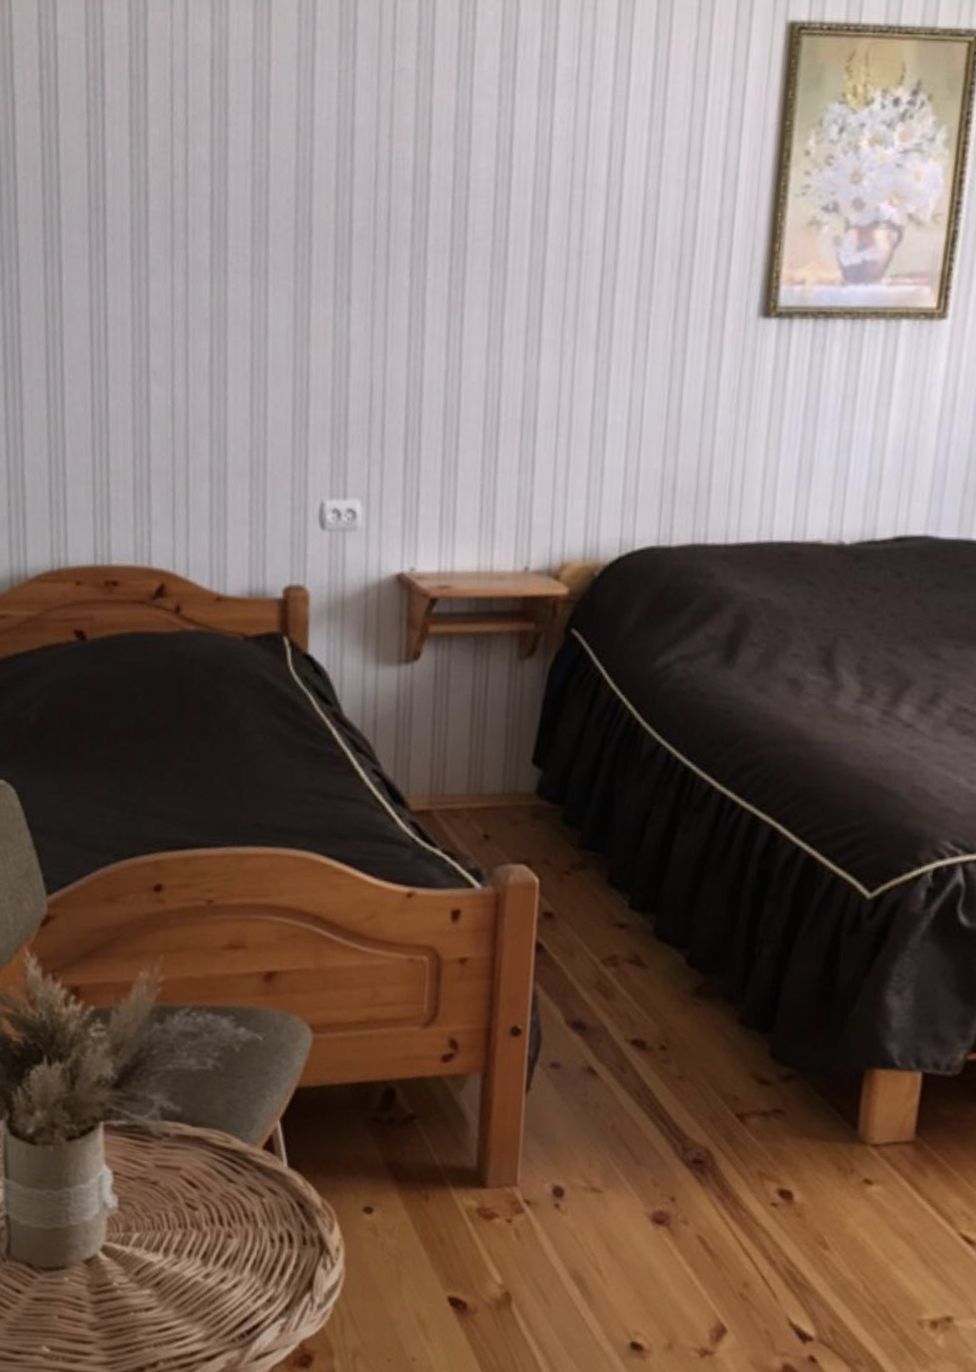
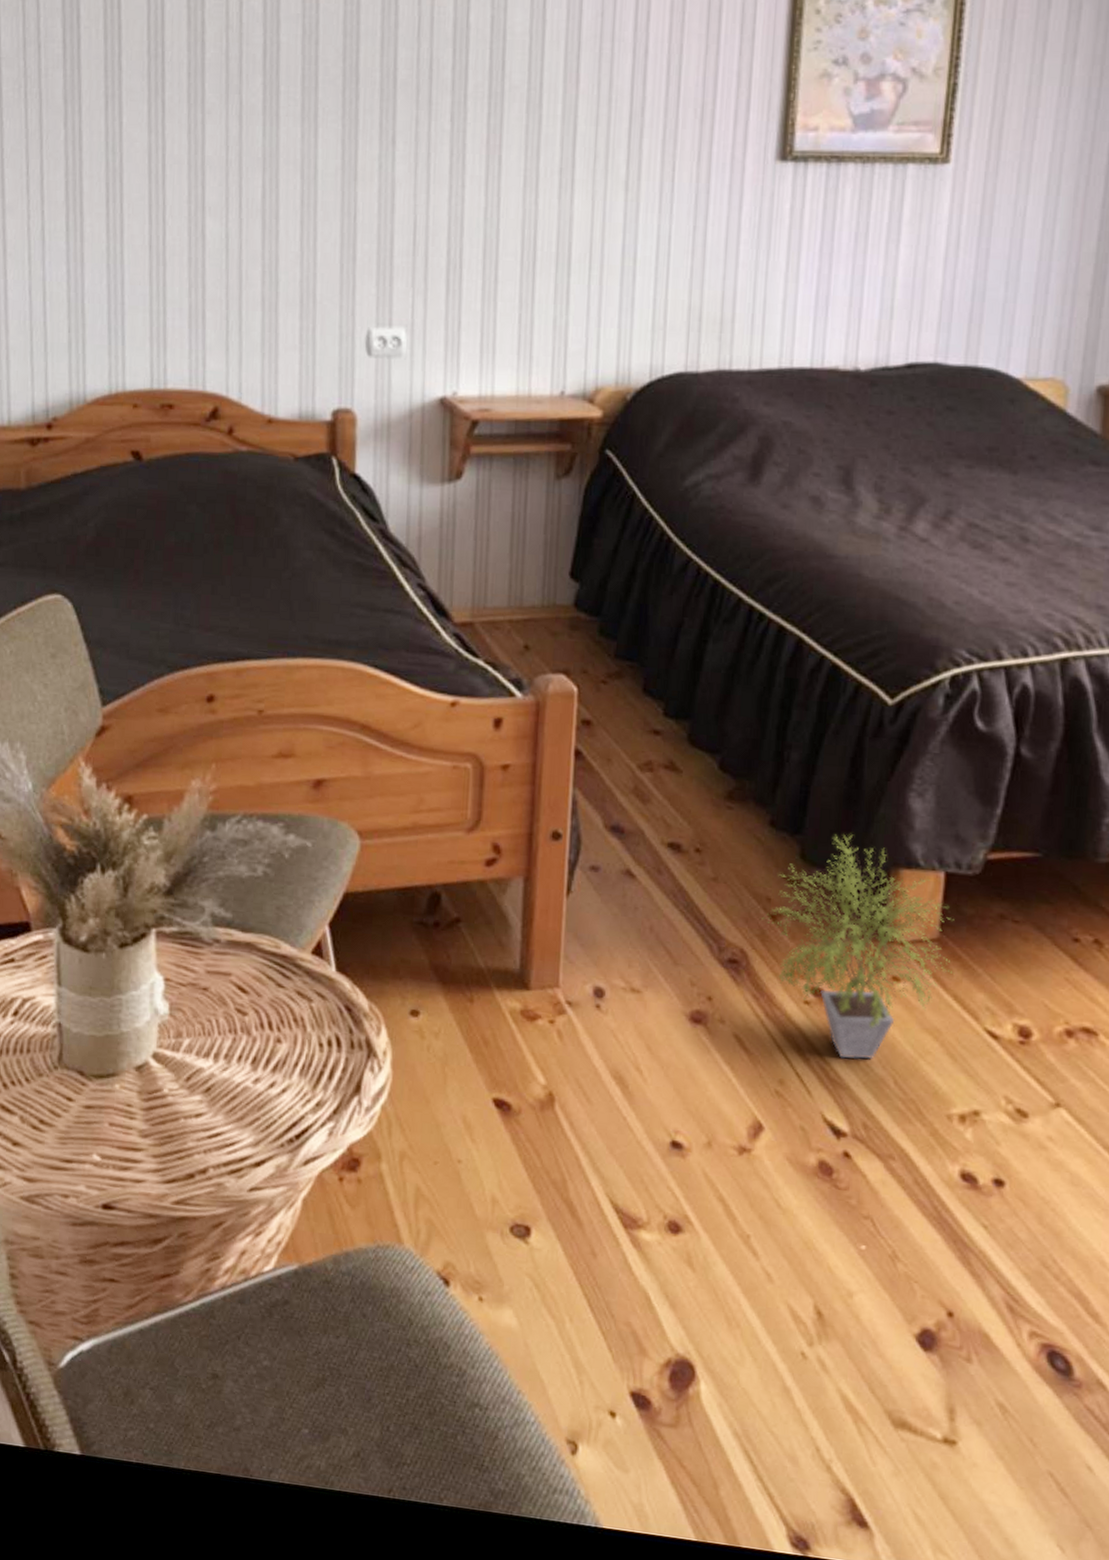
potted plant: none [728,1032,927,1264] -> present [762,834,952,1060]

